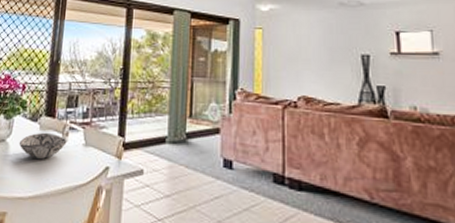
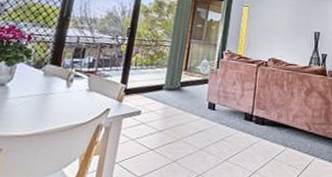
decorative bowl: present [18,132,67,159] -> none [19,78,71,102]

